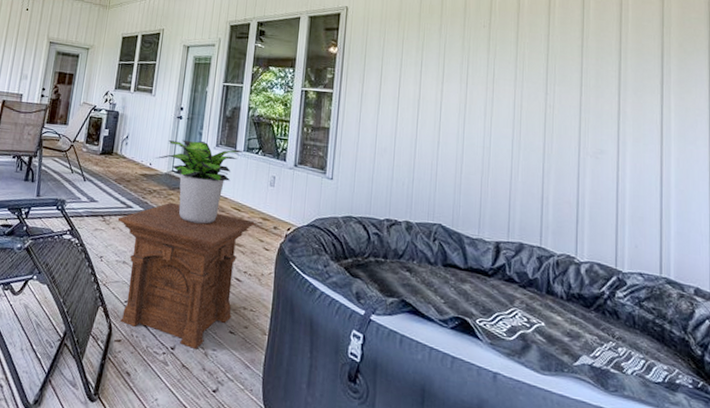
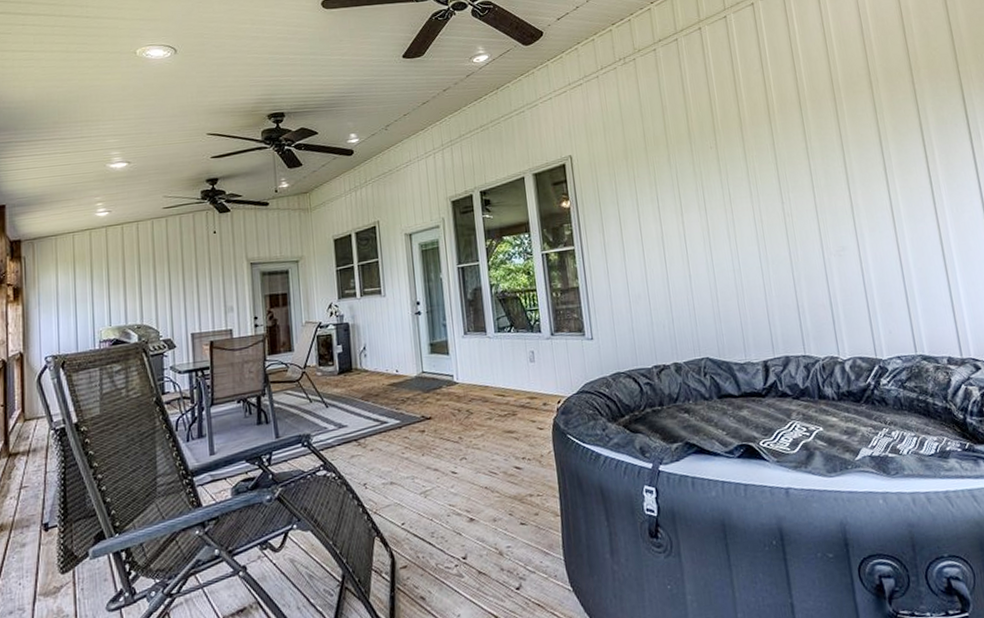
side table: present [117,202,255,349] -> none [374,403,523,552]
potted plant: present [155,139,245,224] -> none [401,331,496,422]

